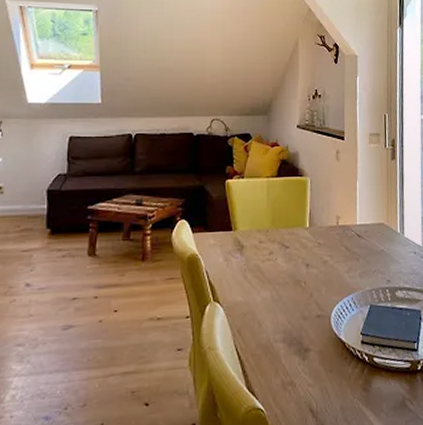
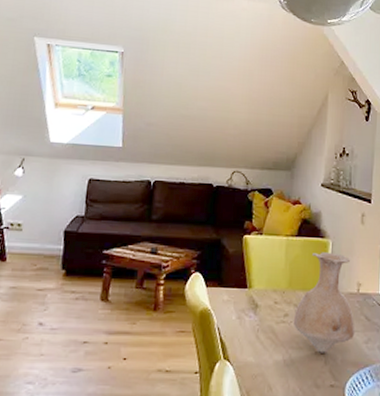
vase: none [278,189,337,286] -> present [293,252,355,353]

